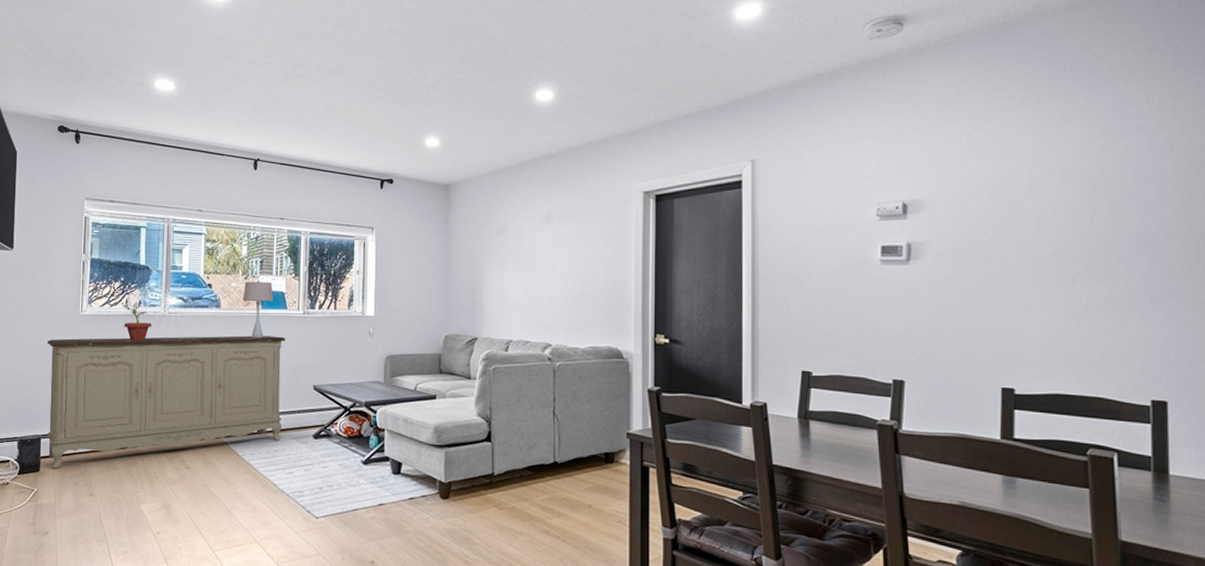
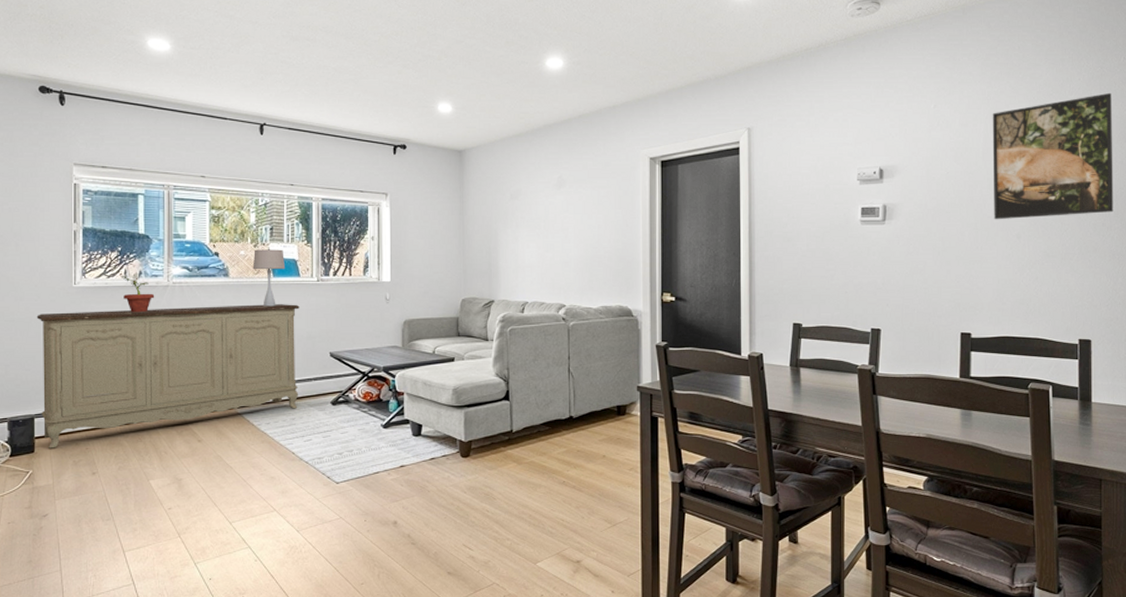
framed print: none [1038,116,1195,261] -> present [992,92,1114,220]

